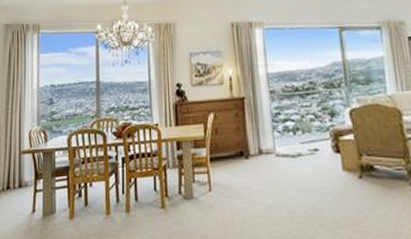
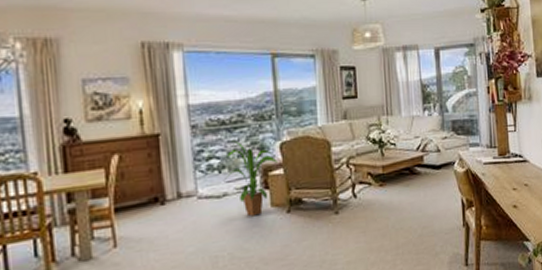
house plant: none [298,105,349,178] -> present [223,140,279,217]

